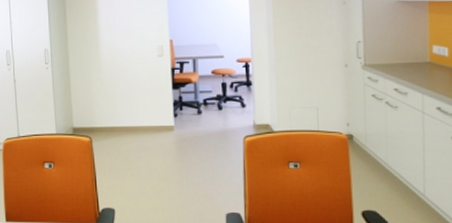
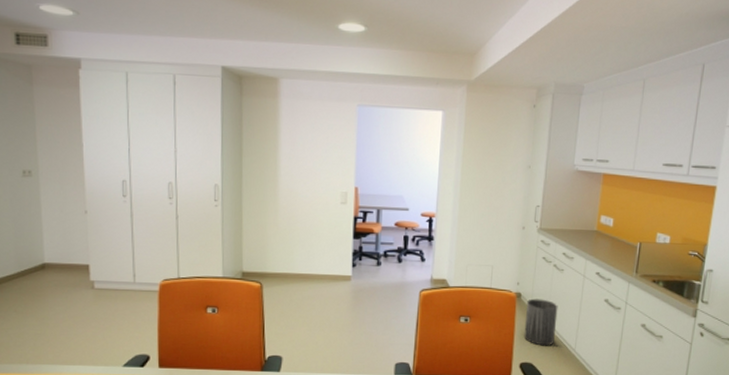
trash can: none [361,139,399,192] -> present [523,298,558,346]

